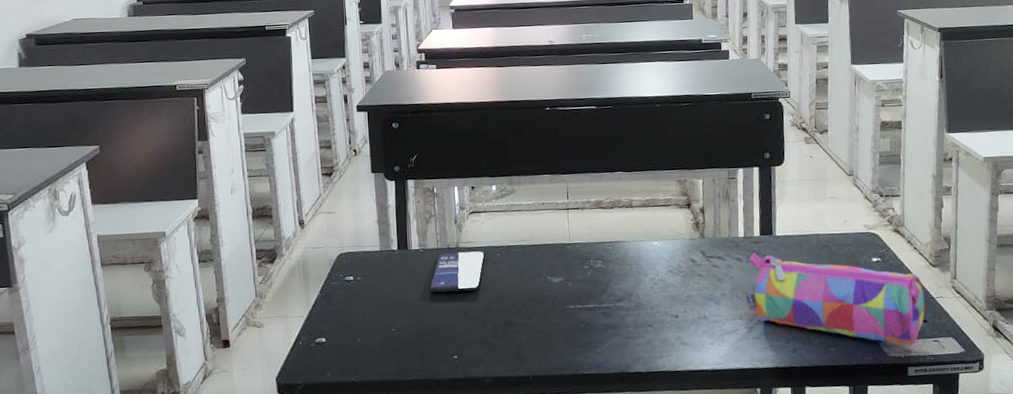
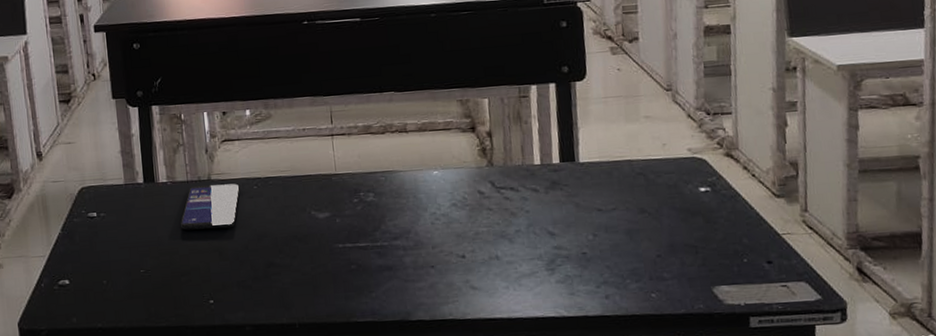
pencil case: present [746,253,925,345] -> none [546,182,769,290]

